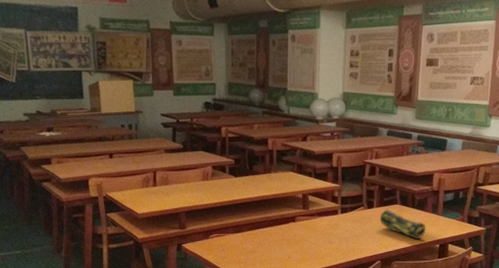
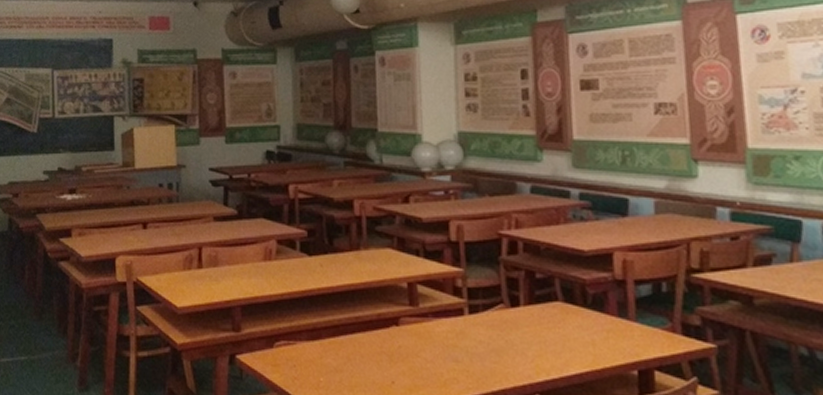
pencil case: present [379,209,426,240] -> none [531,308,612,361]

